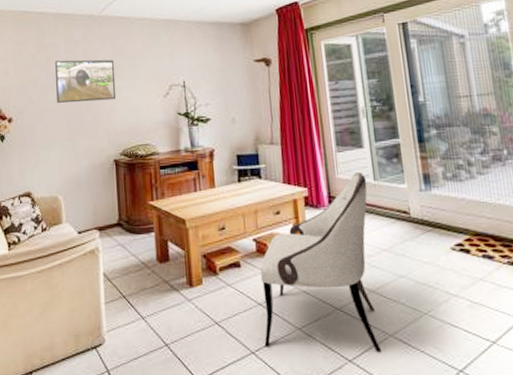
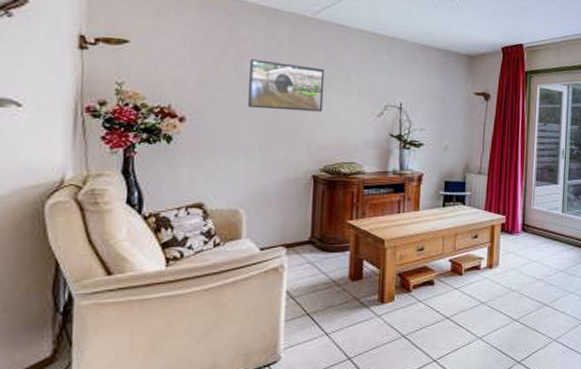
armchair: present [260,172,382,353] -> none [446,205,556,355]

